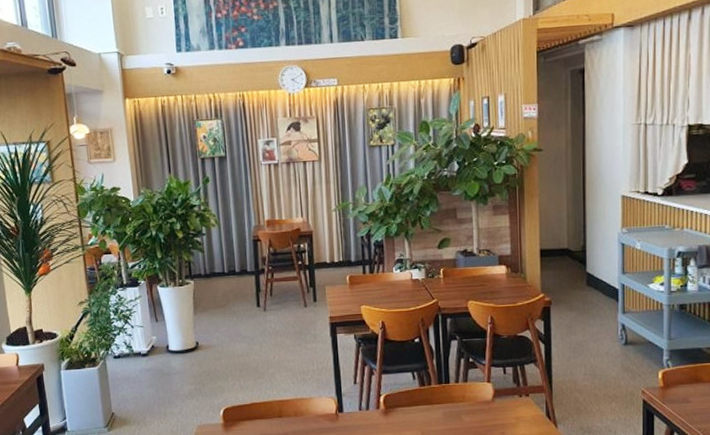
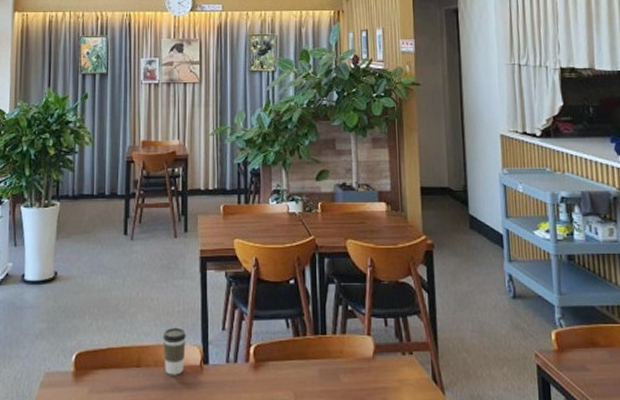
coffee cup: none [300,383,322,423] -> present [162,327,186,375]

